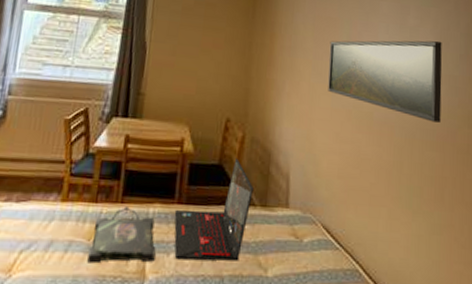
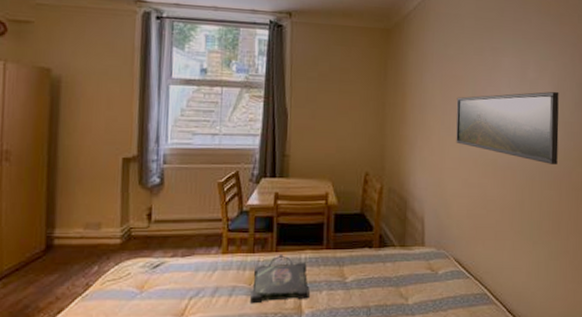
laptop: present [174,158,254,261] -> none [324,207,393,296]

